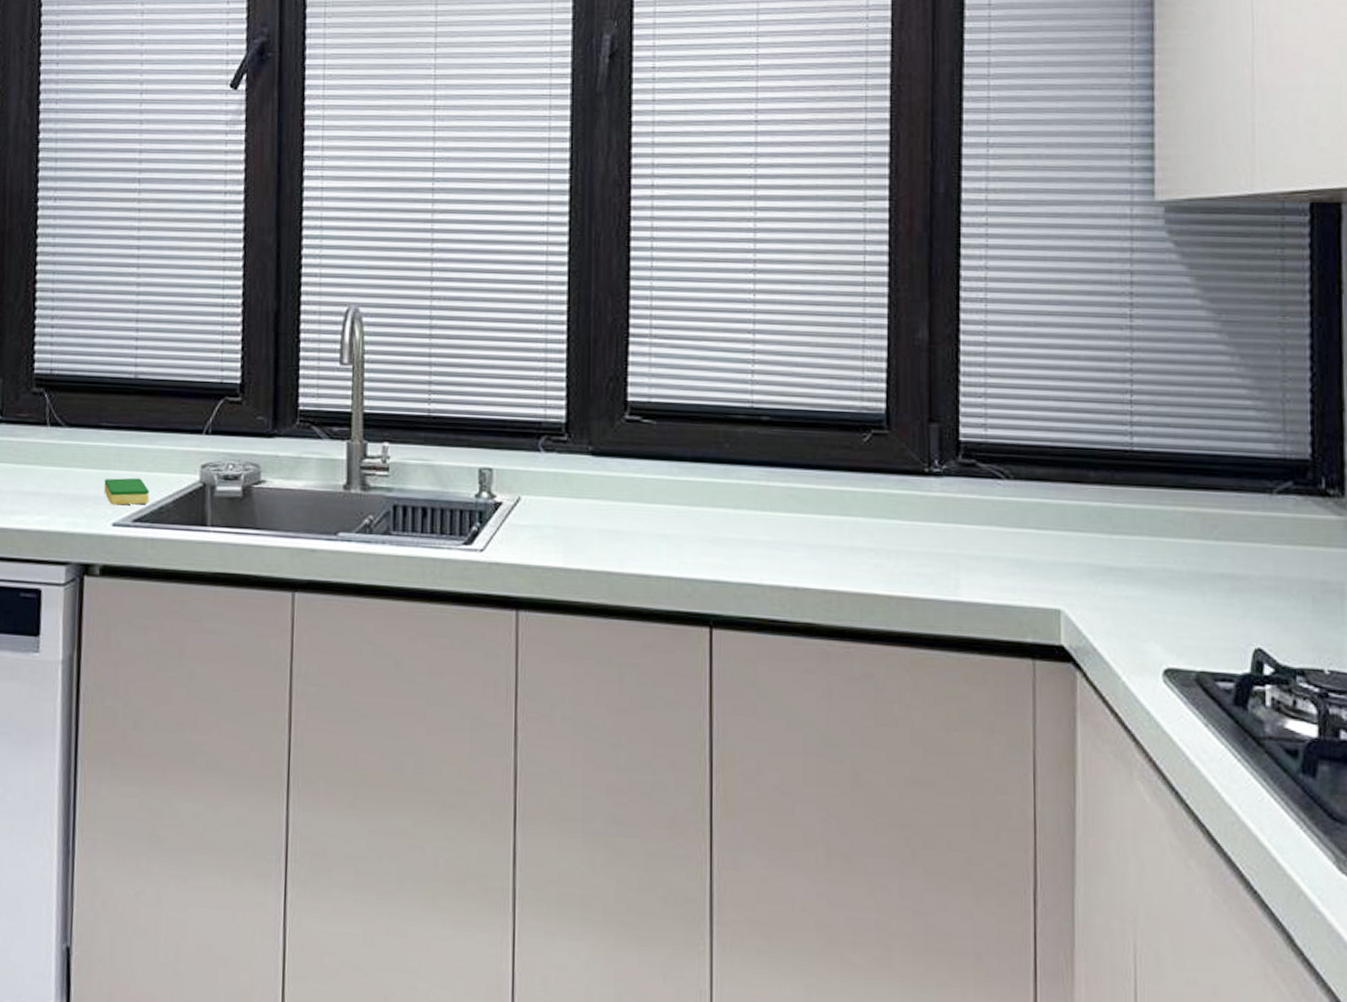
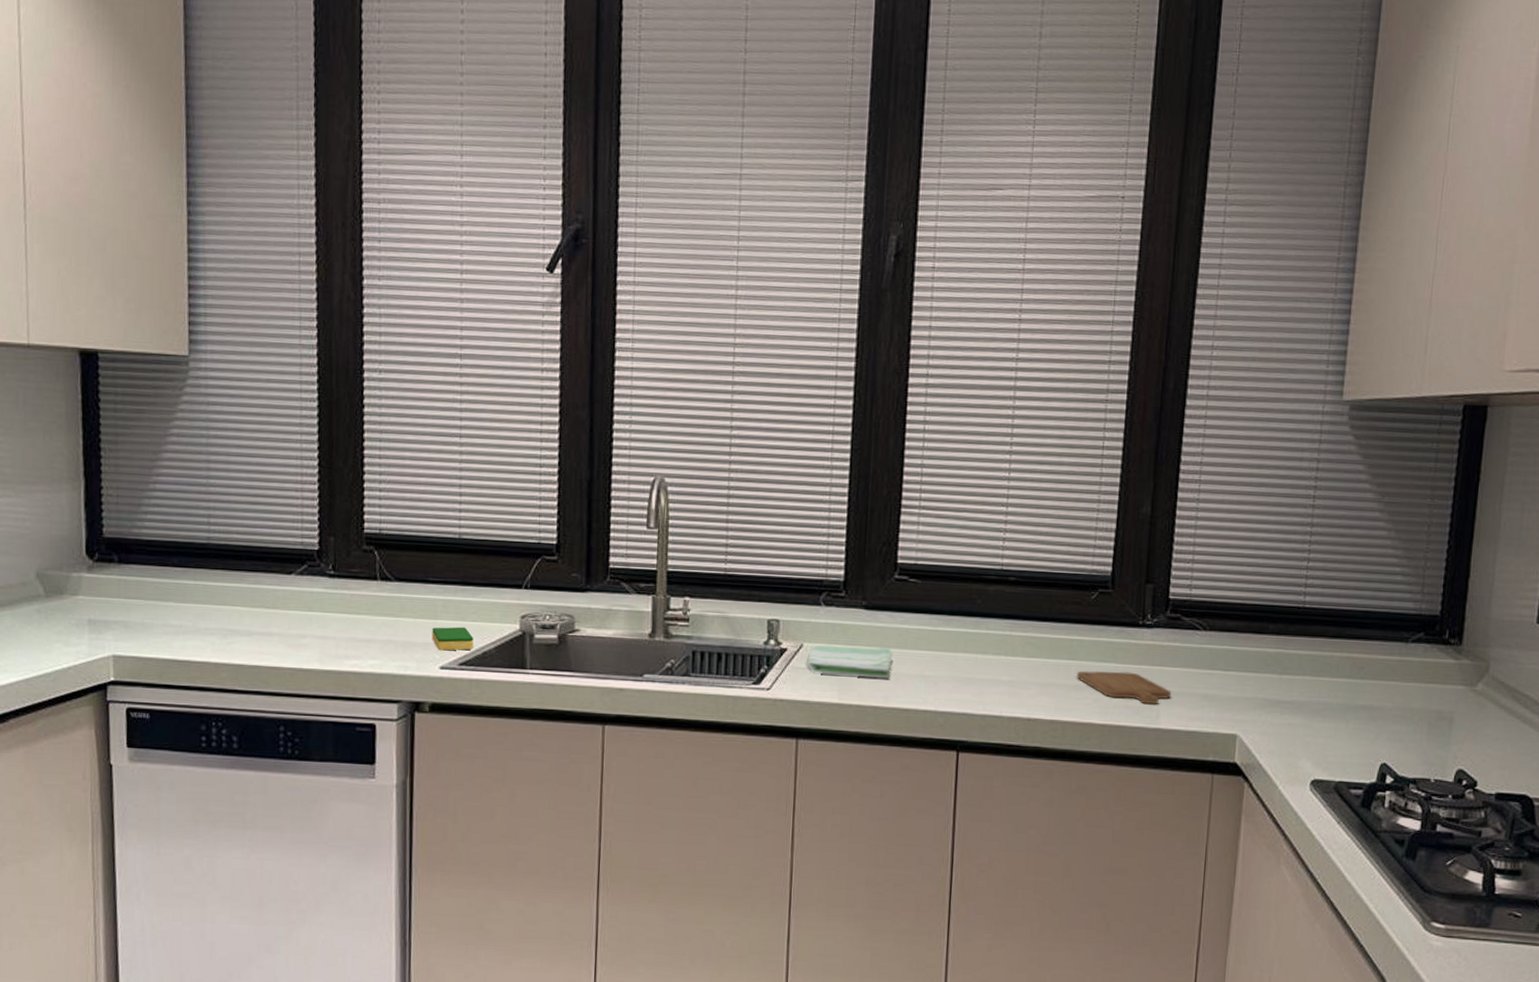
dish towel: none [526,498,627,539] -> present [807,645,893,679]
chopping board: none [852,528,972,571] -> present [1077,670,1171,705]

